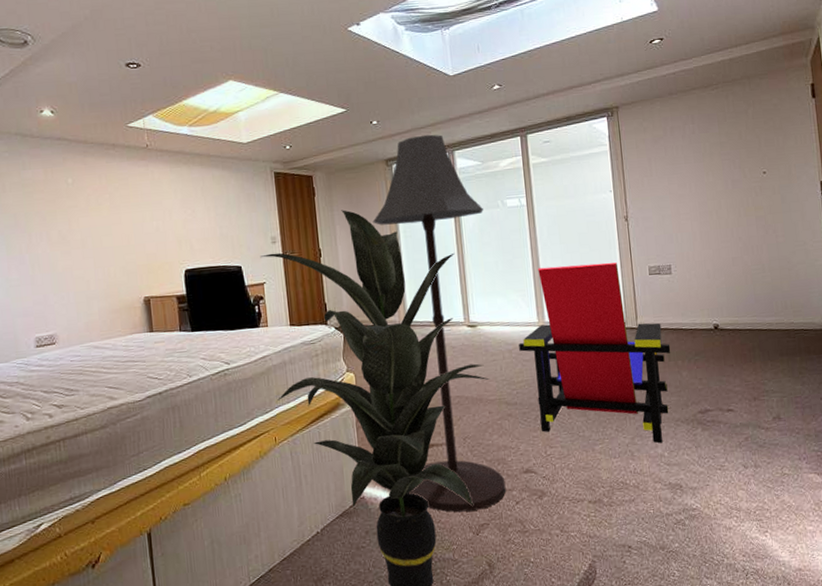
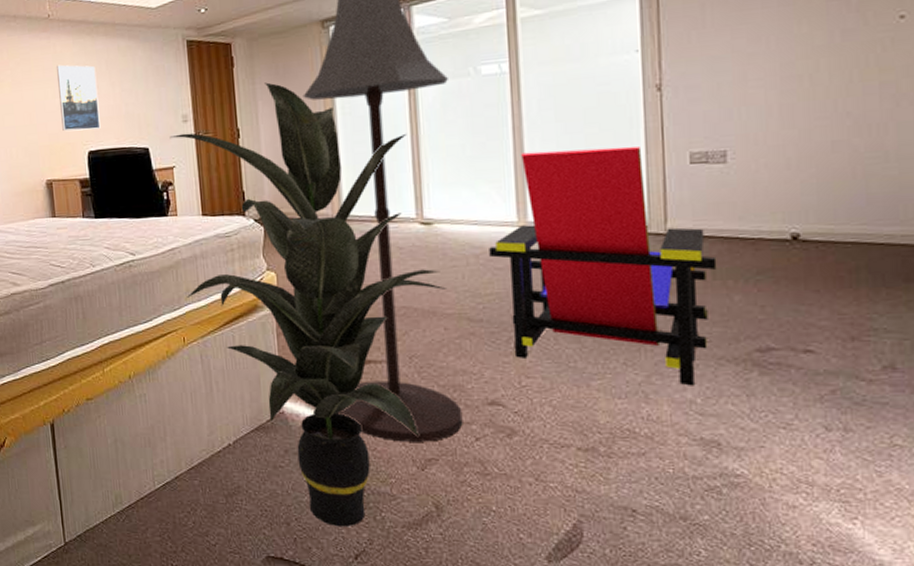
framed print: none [155,190,197,252] -> present [57,65,101,132]

